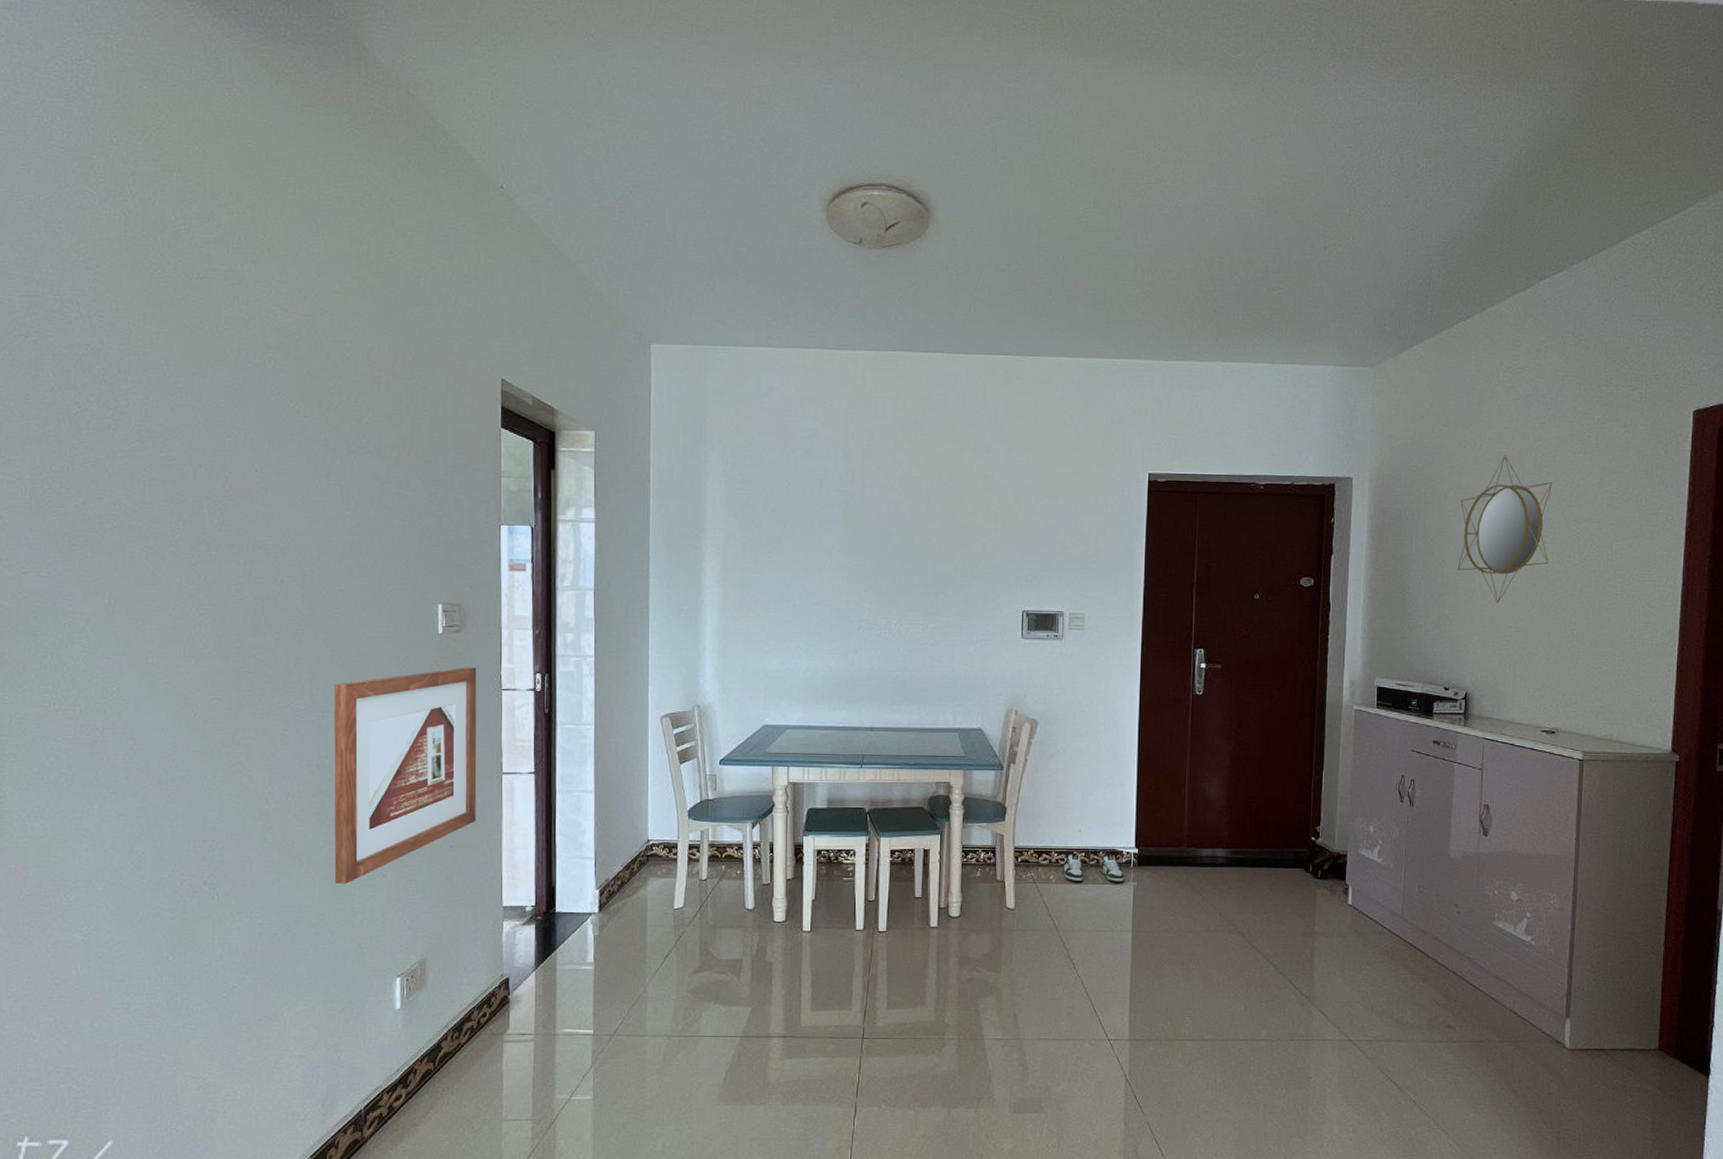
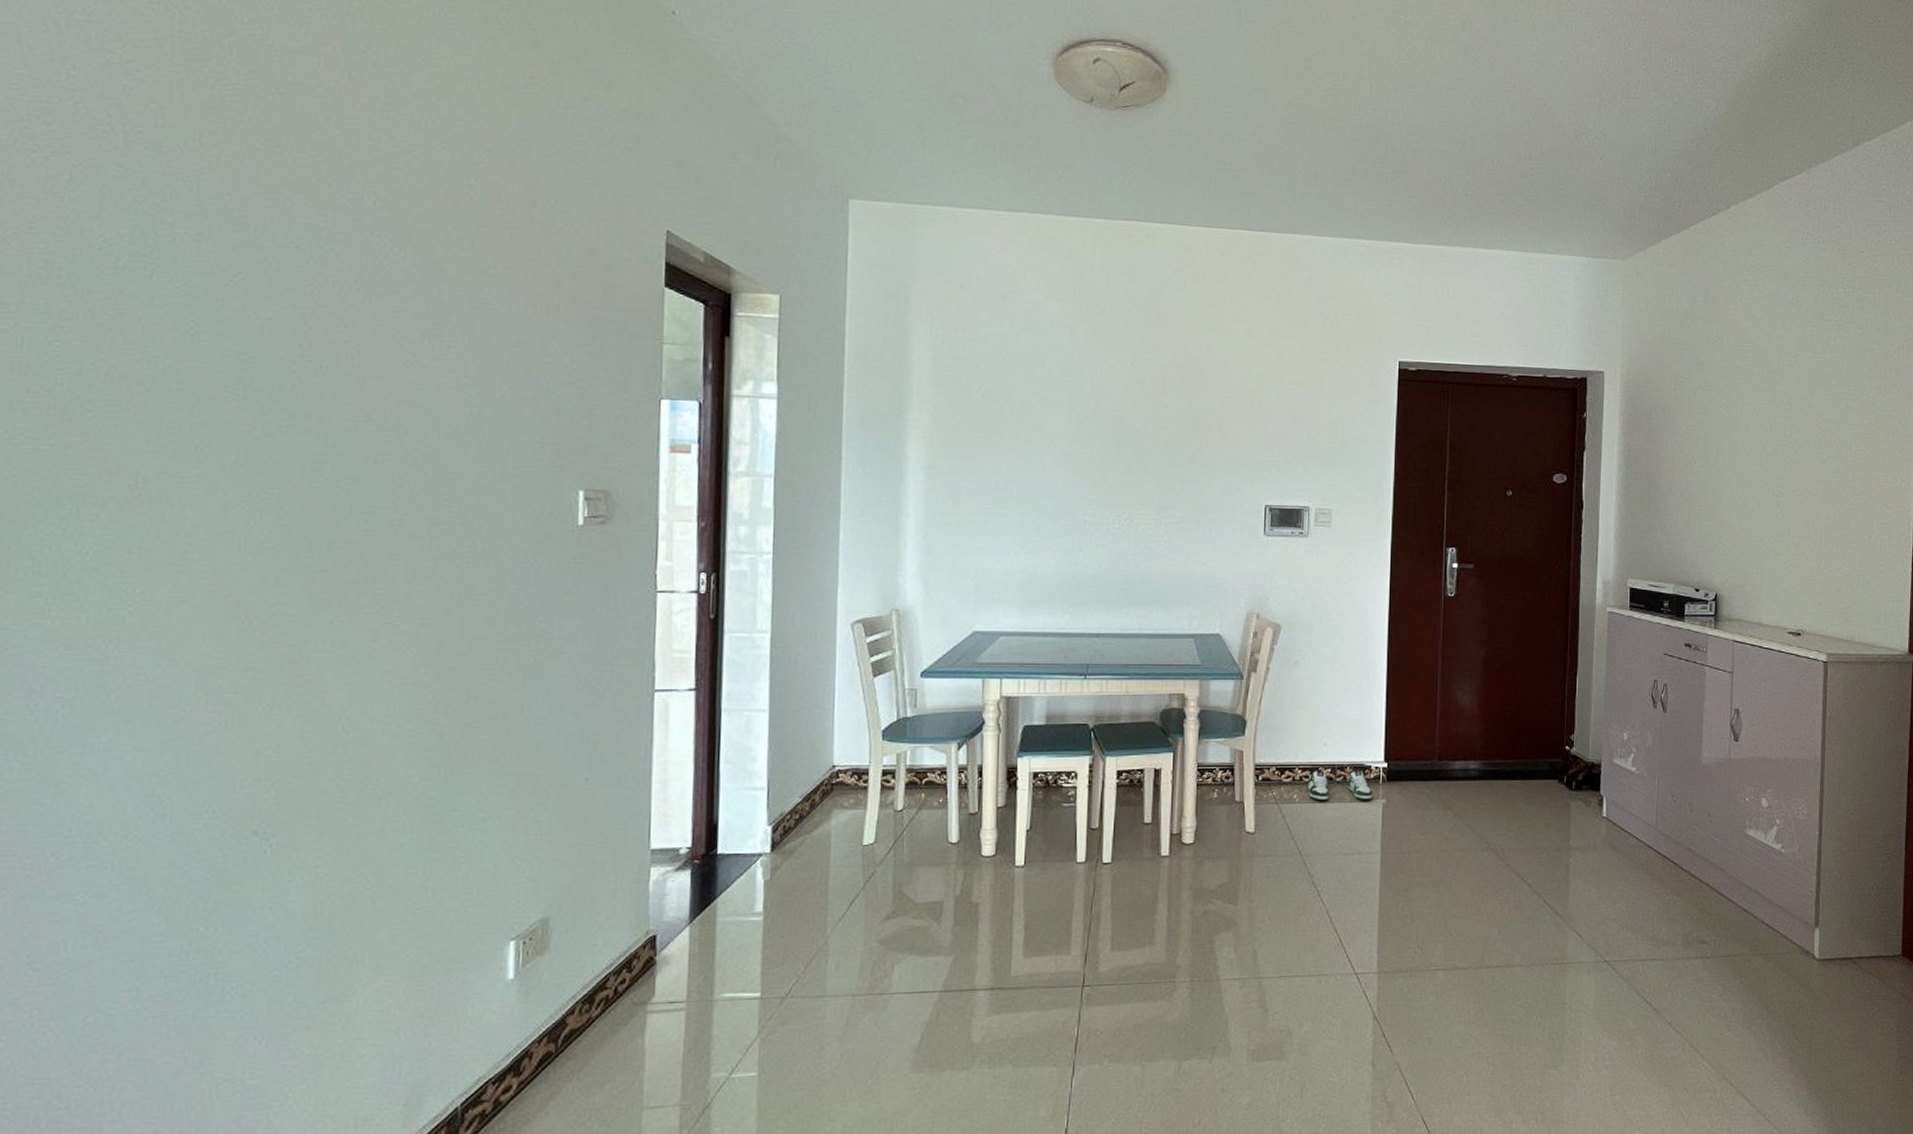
picture frame: present [333,667,477,884] -> none [431,565,626,828]
home mirror: present [1457,455,1553,603] -> none [1706,354,1796,503]

